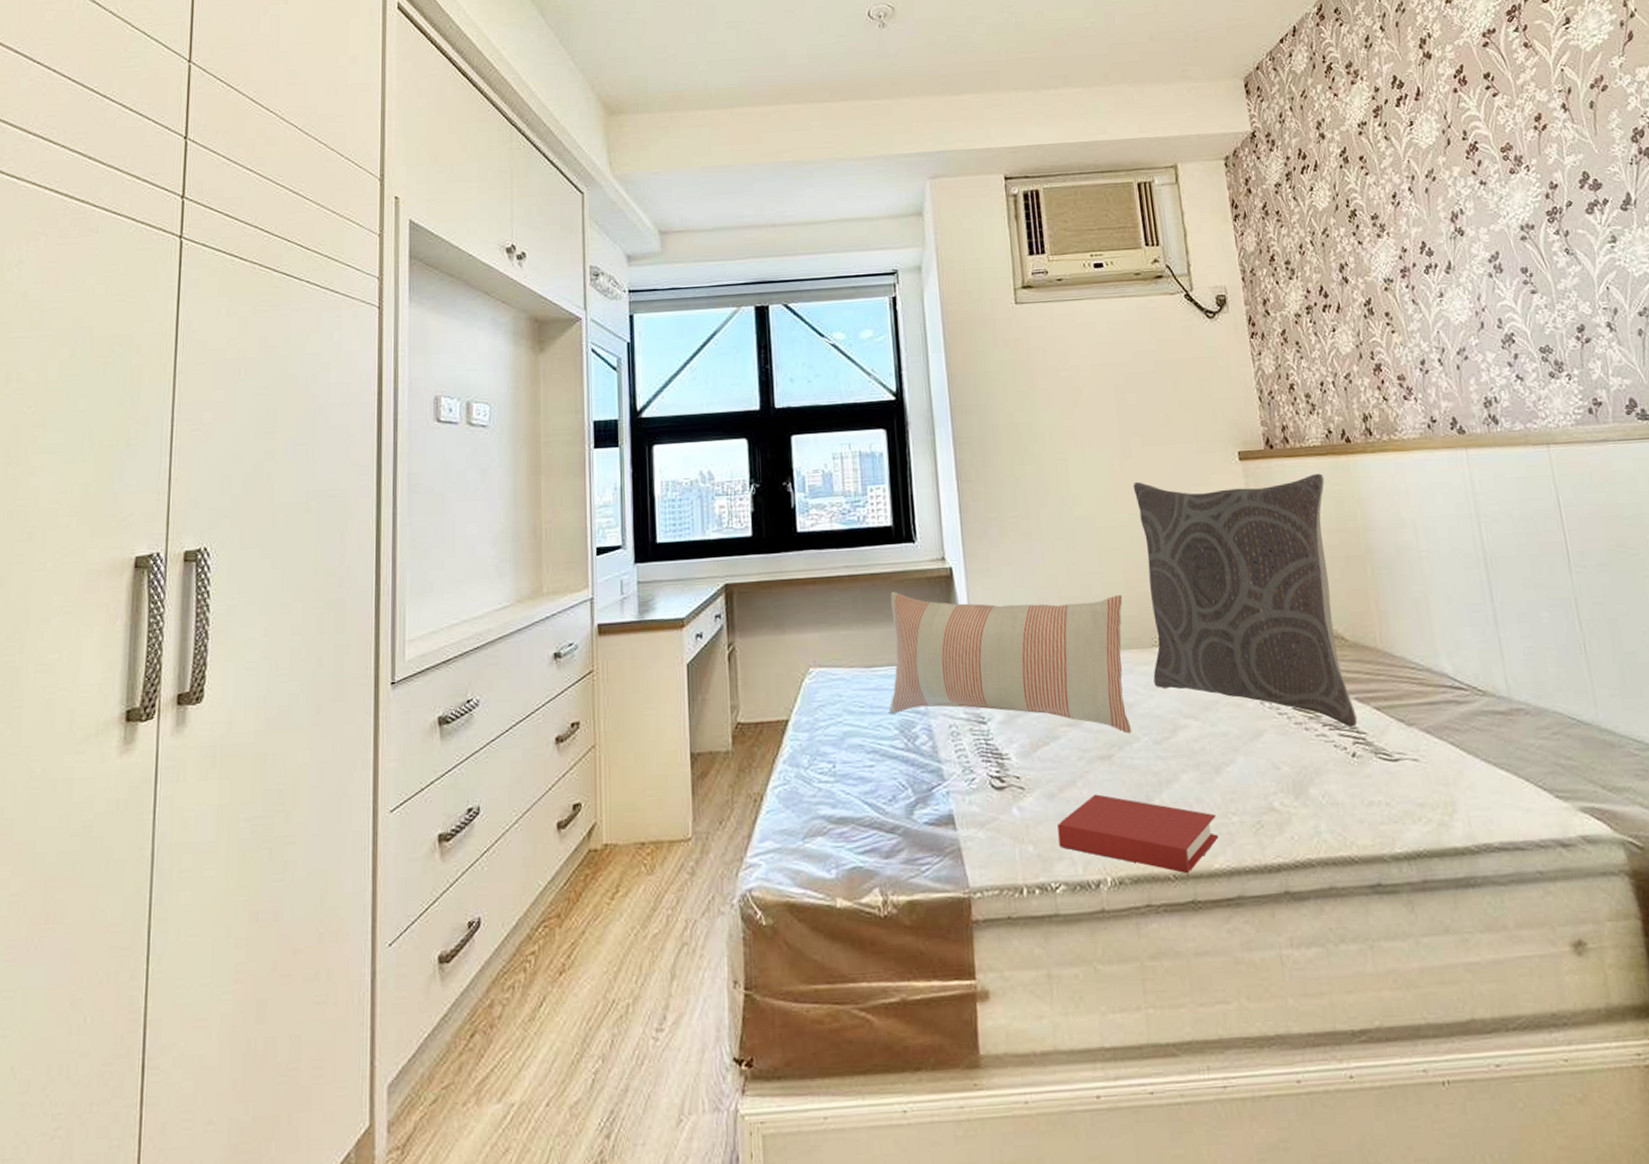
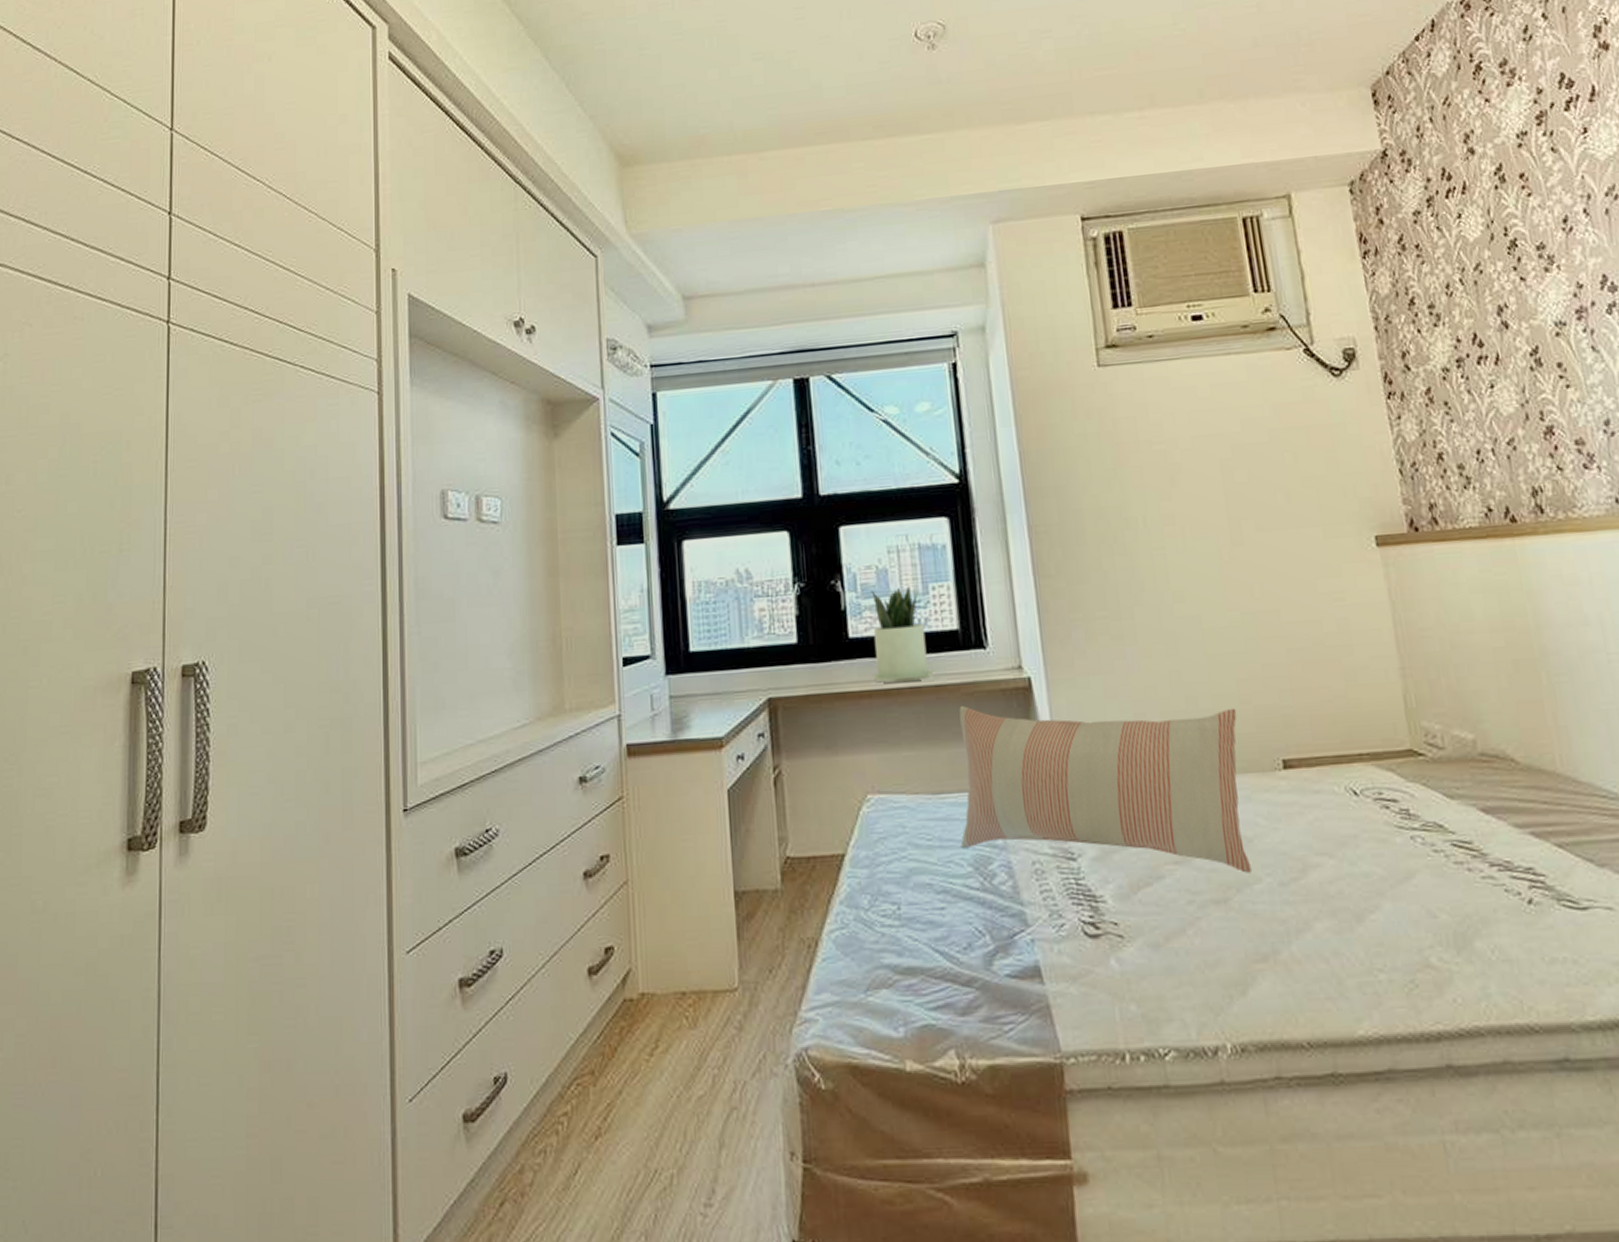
planter: none [816,488,869,572] -> present [871,586,934,683]
book: present [1057,794,1218,874] -> none [1164,944,1362,1042]
pillow: present [1133,473,1358,728] -> none [1245,560,1534,869]

